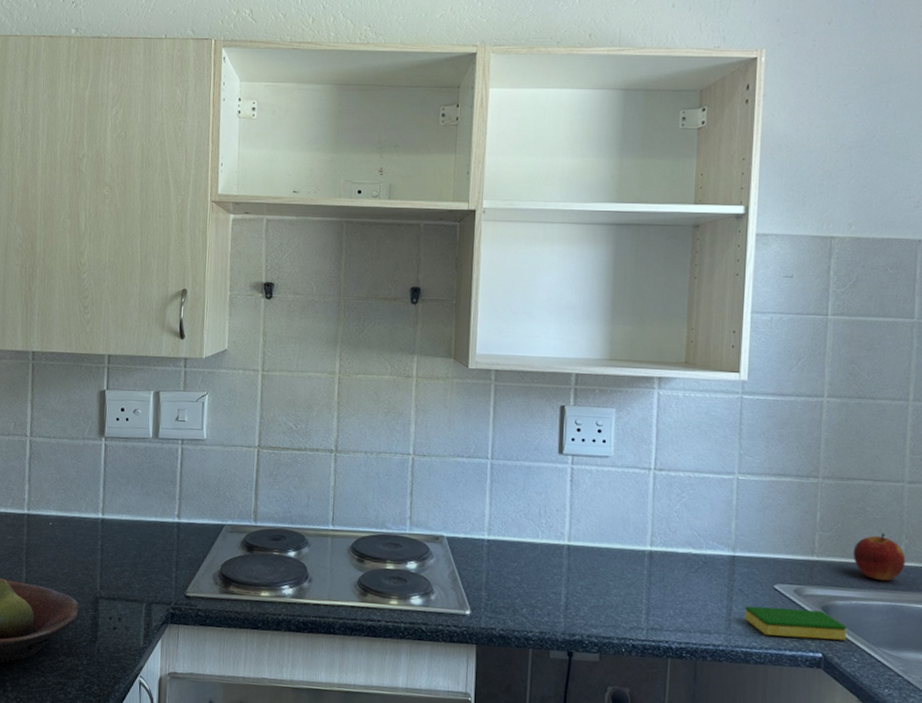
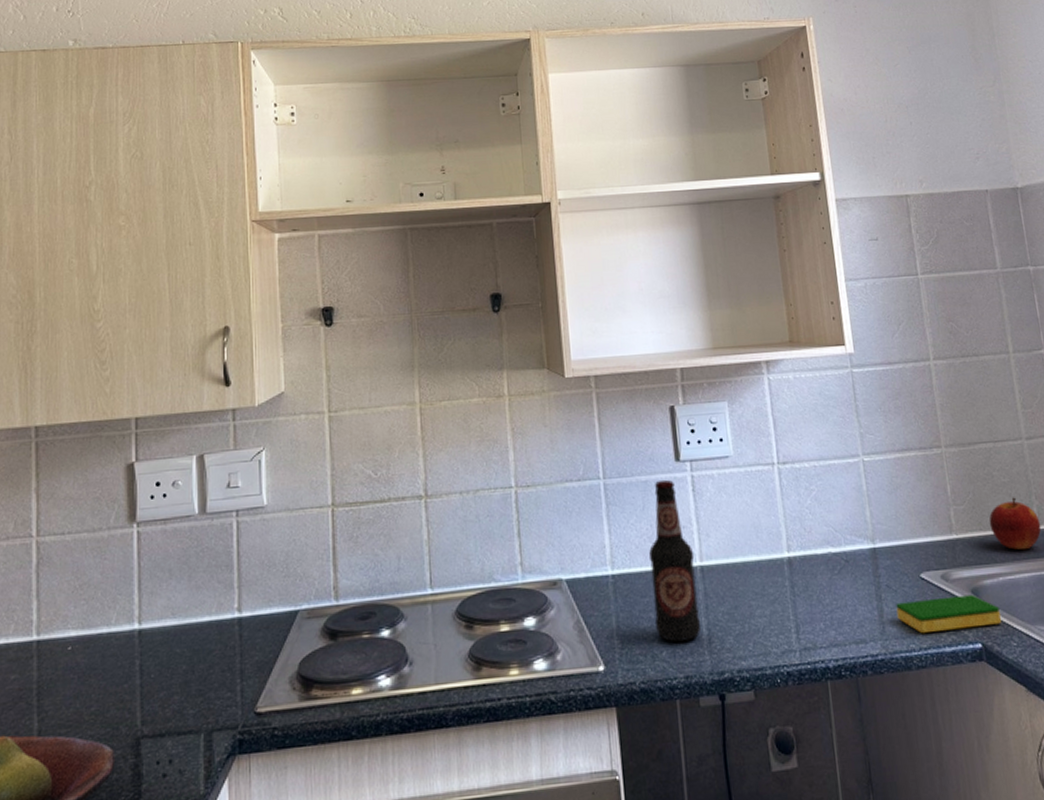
bottle: none [520,468,564,604] -> present [649,480,701,642]

